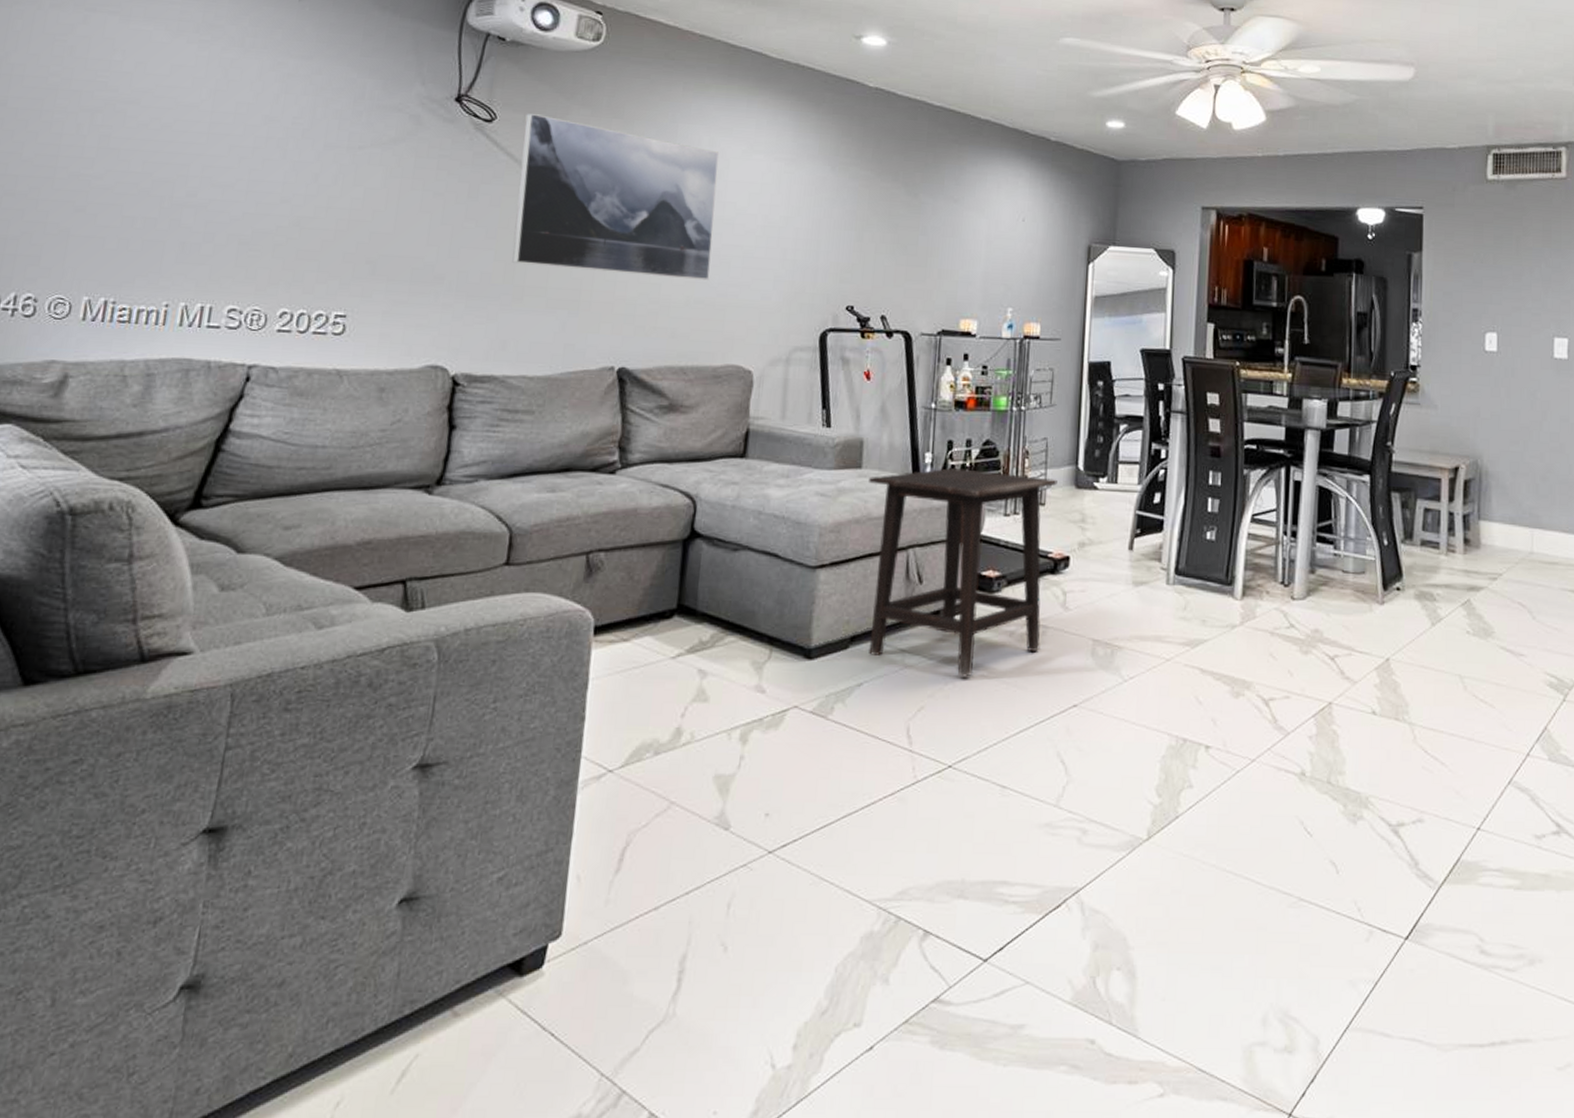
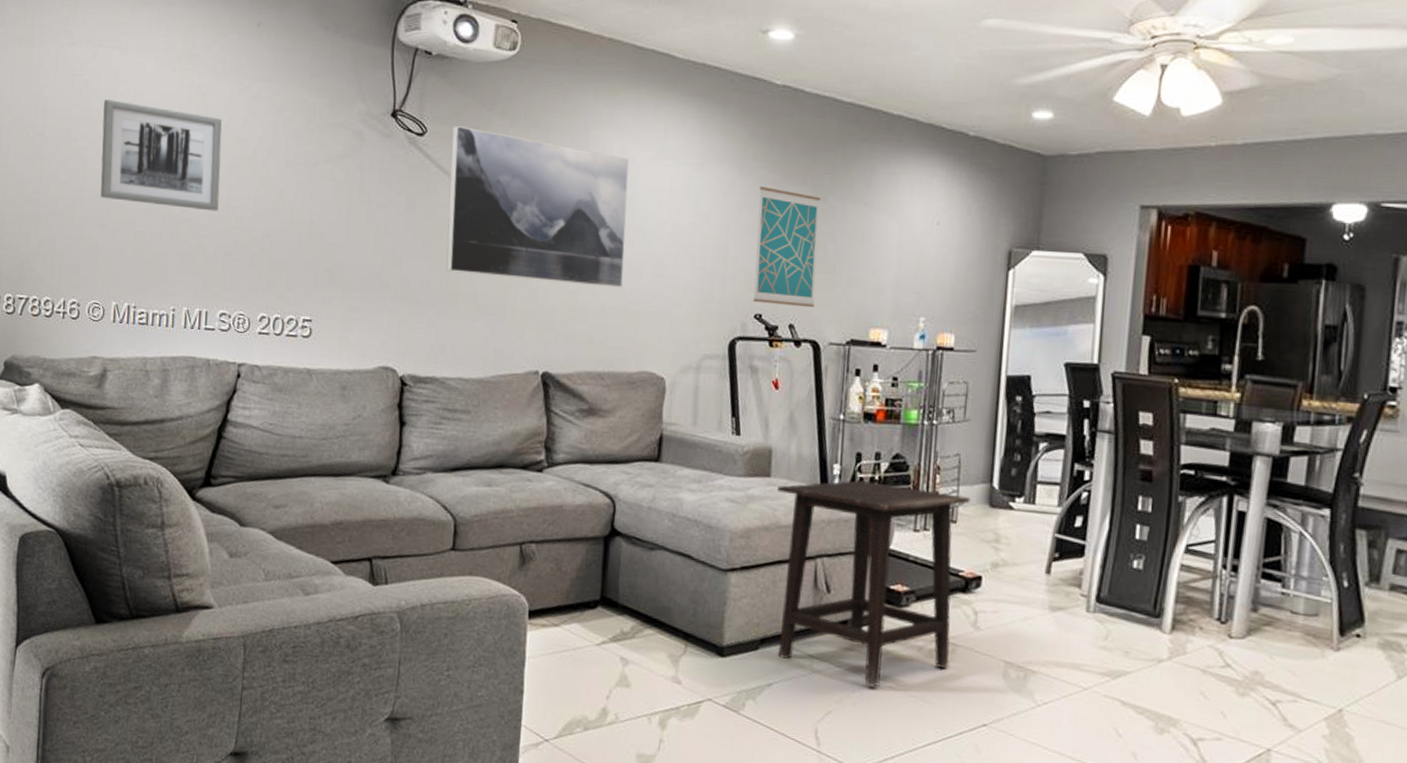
wall art: none [78,69,247,196] -> present [100,100,222,212]
wall art: none [845,182,913,300] -> present [753,186,821,308]

